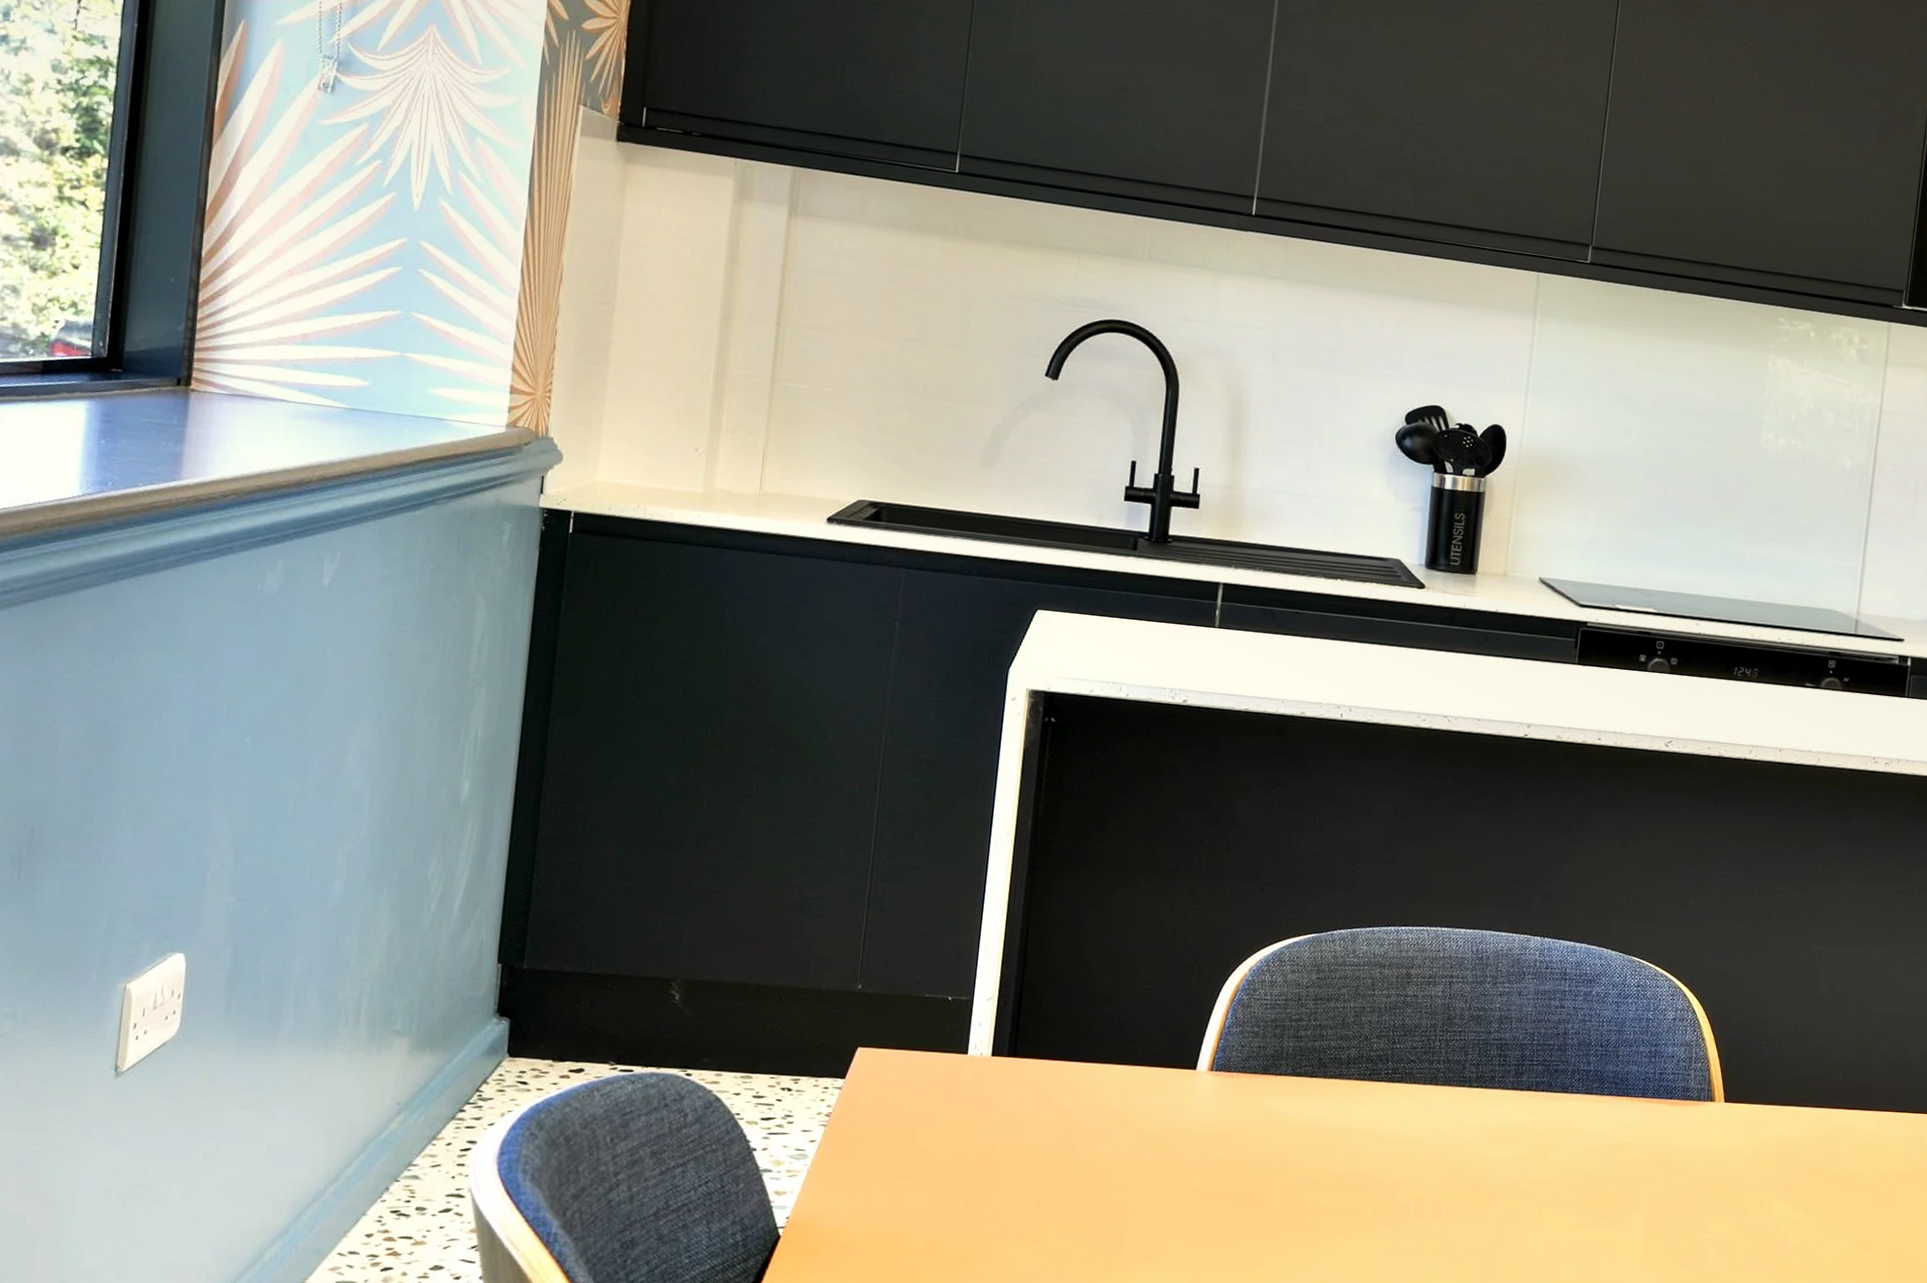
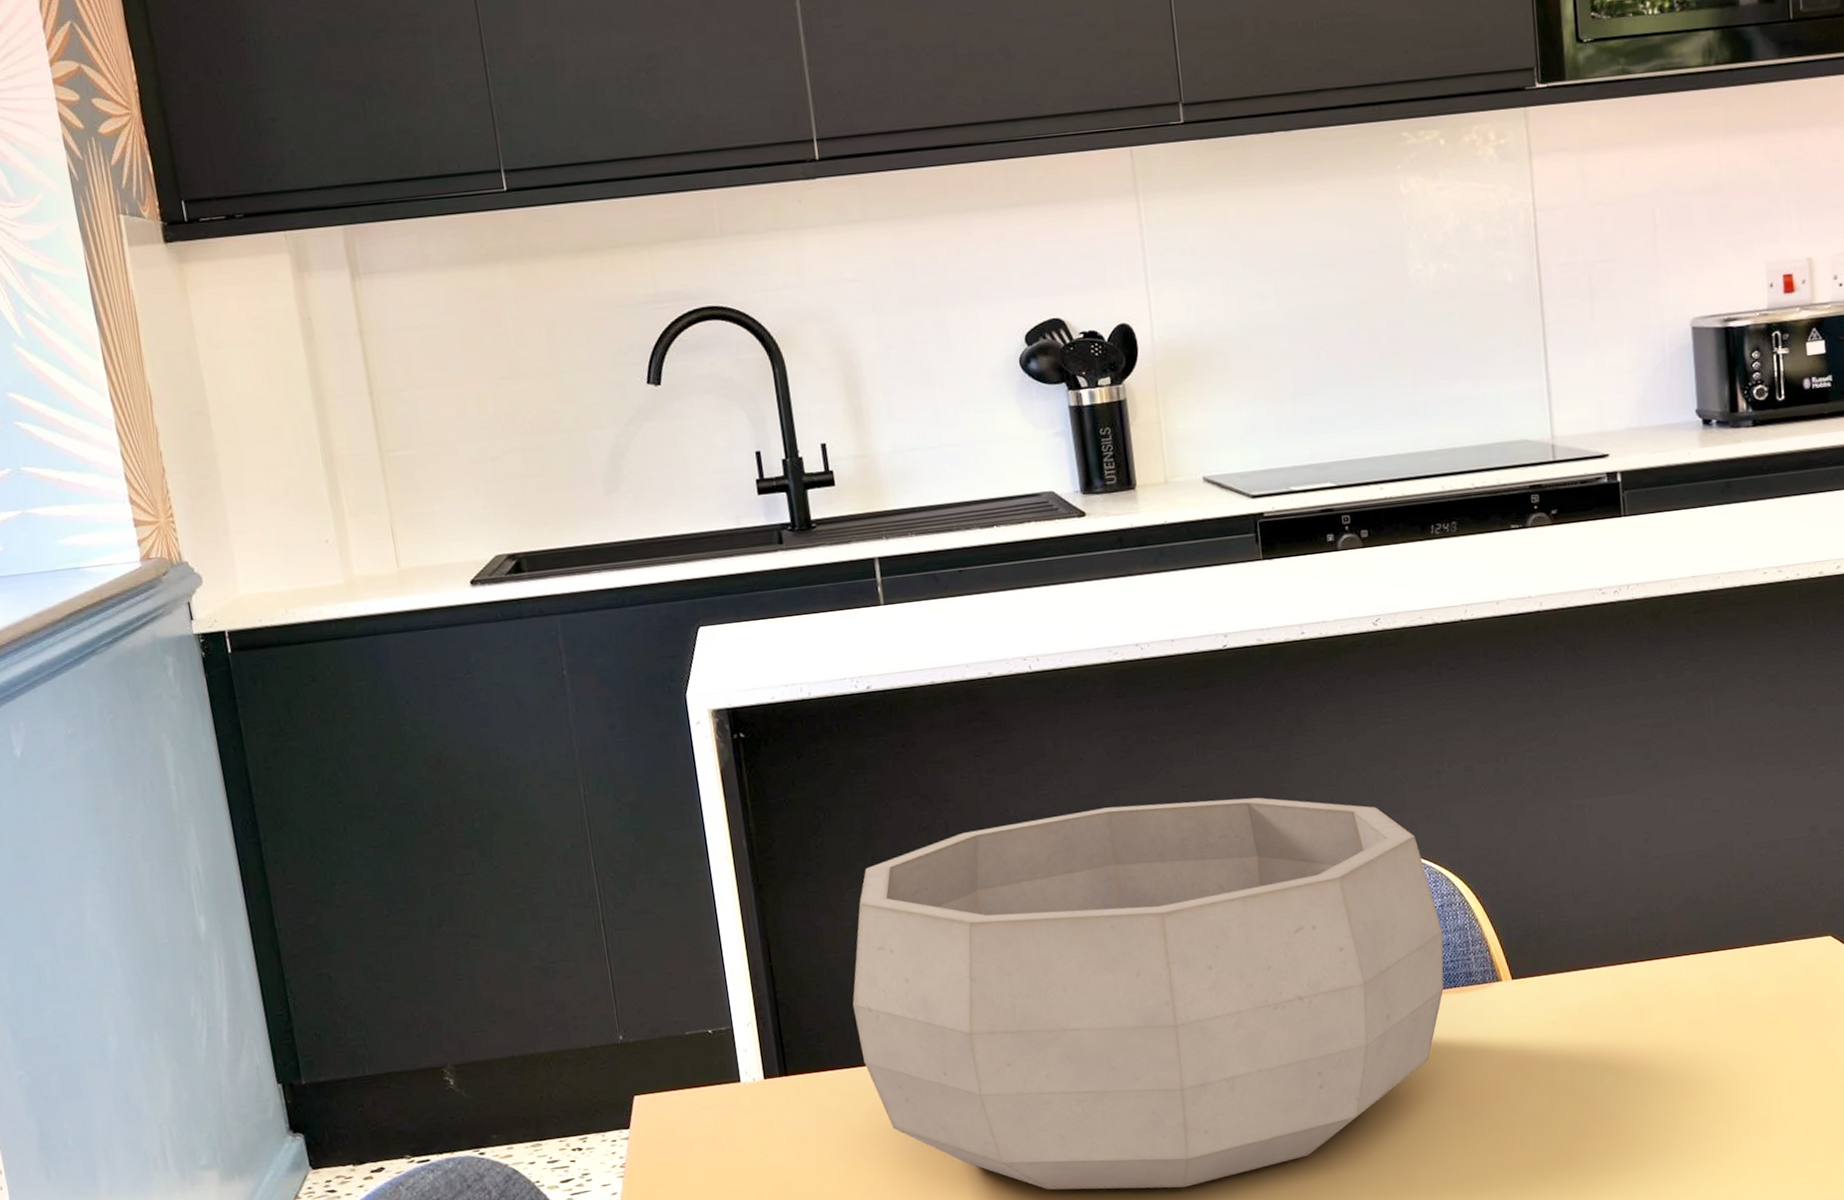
decorative bowl: none [1094,856,1671,1243] -> present [852,797,1444,1190]

